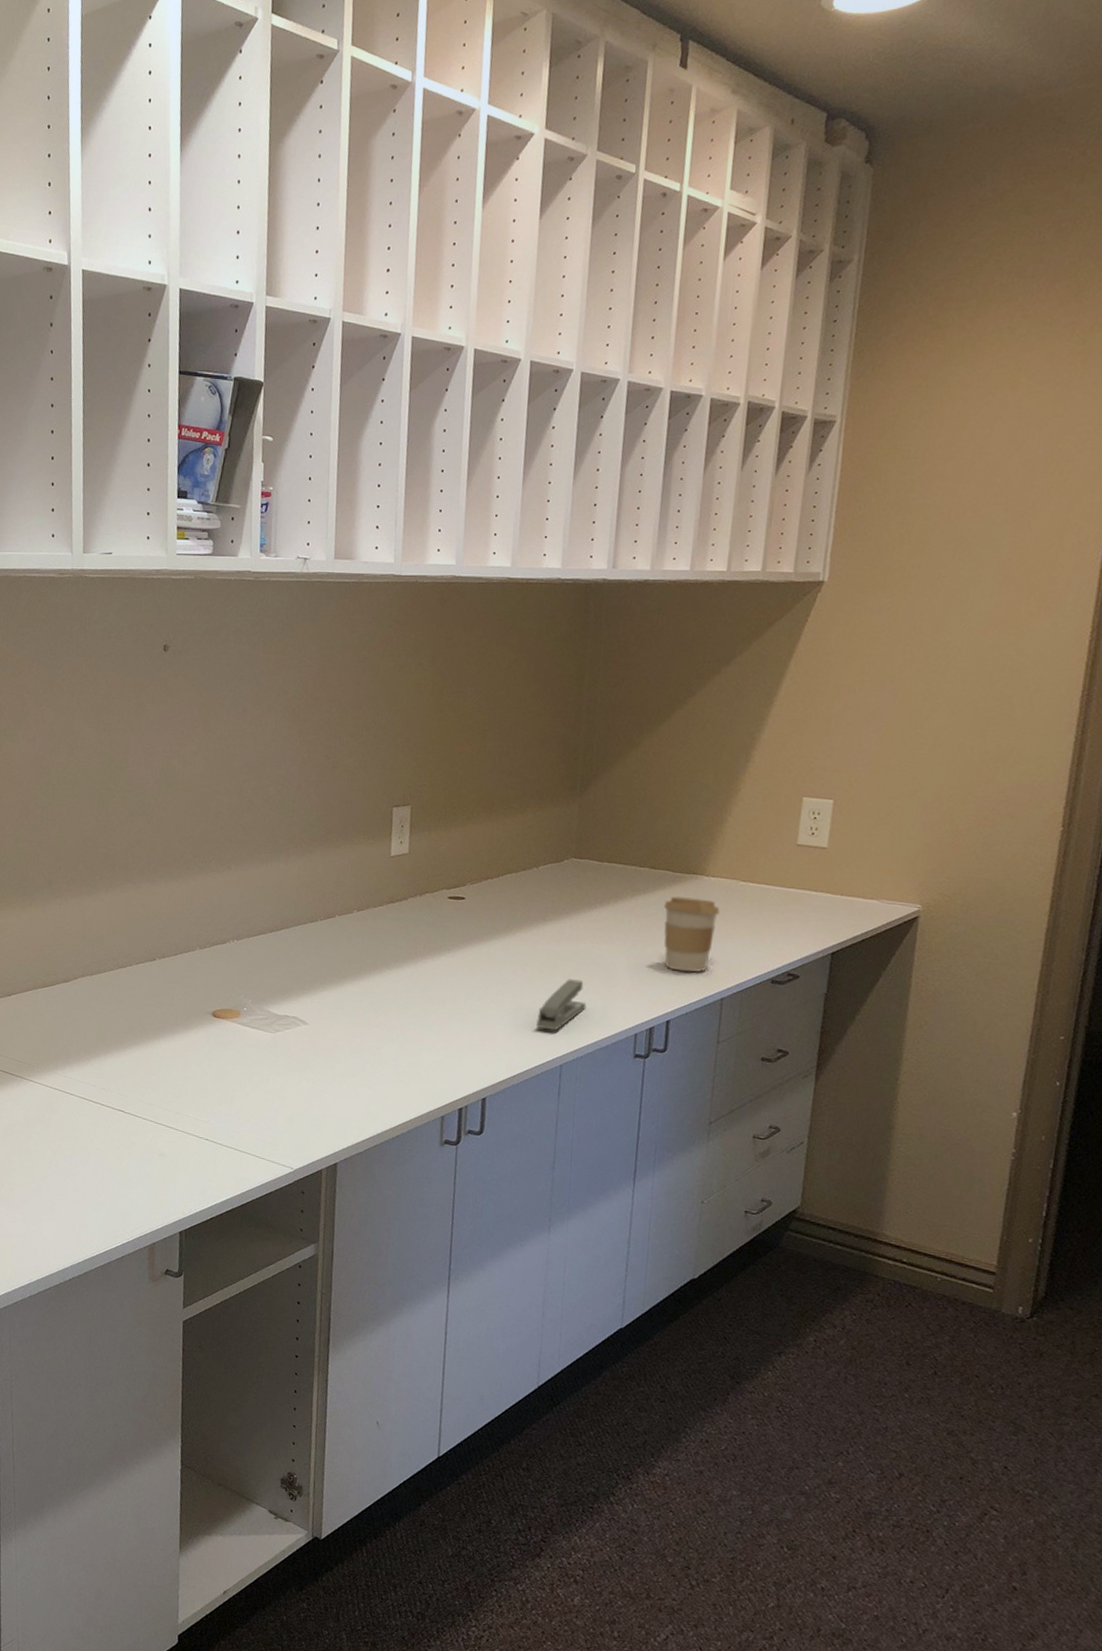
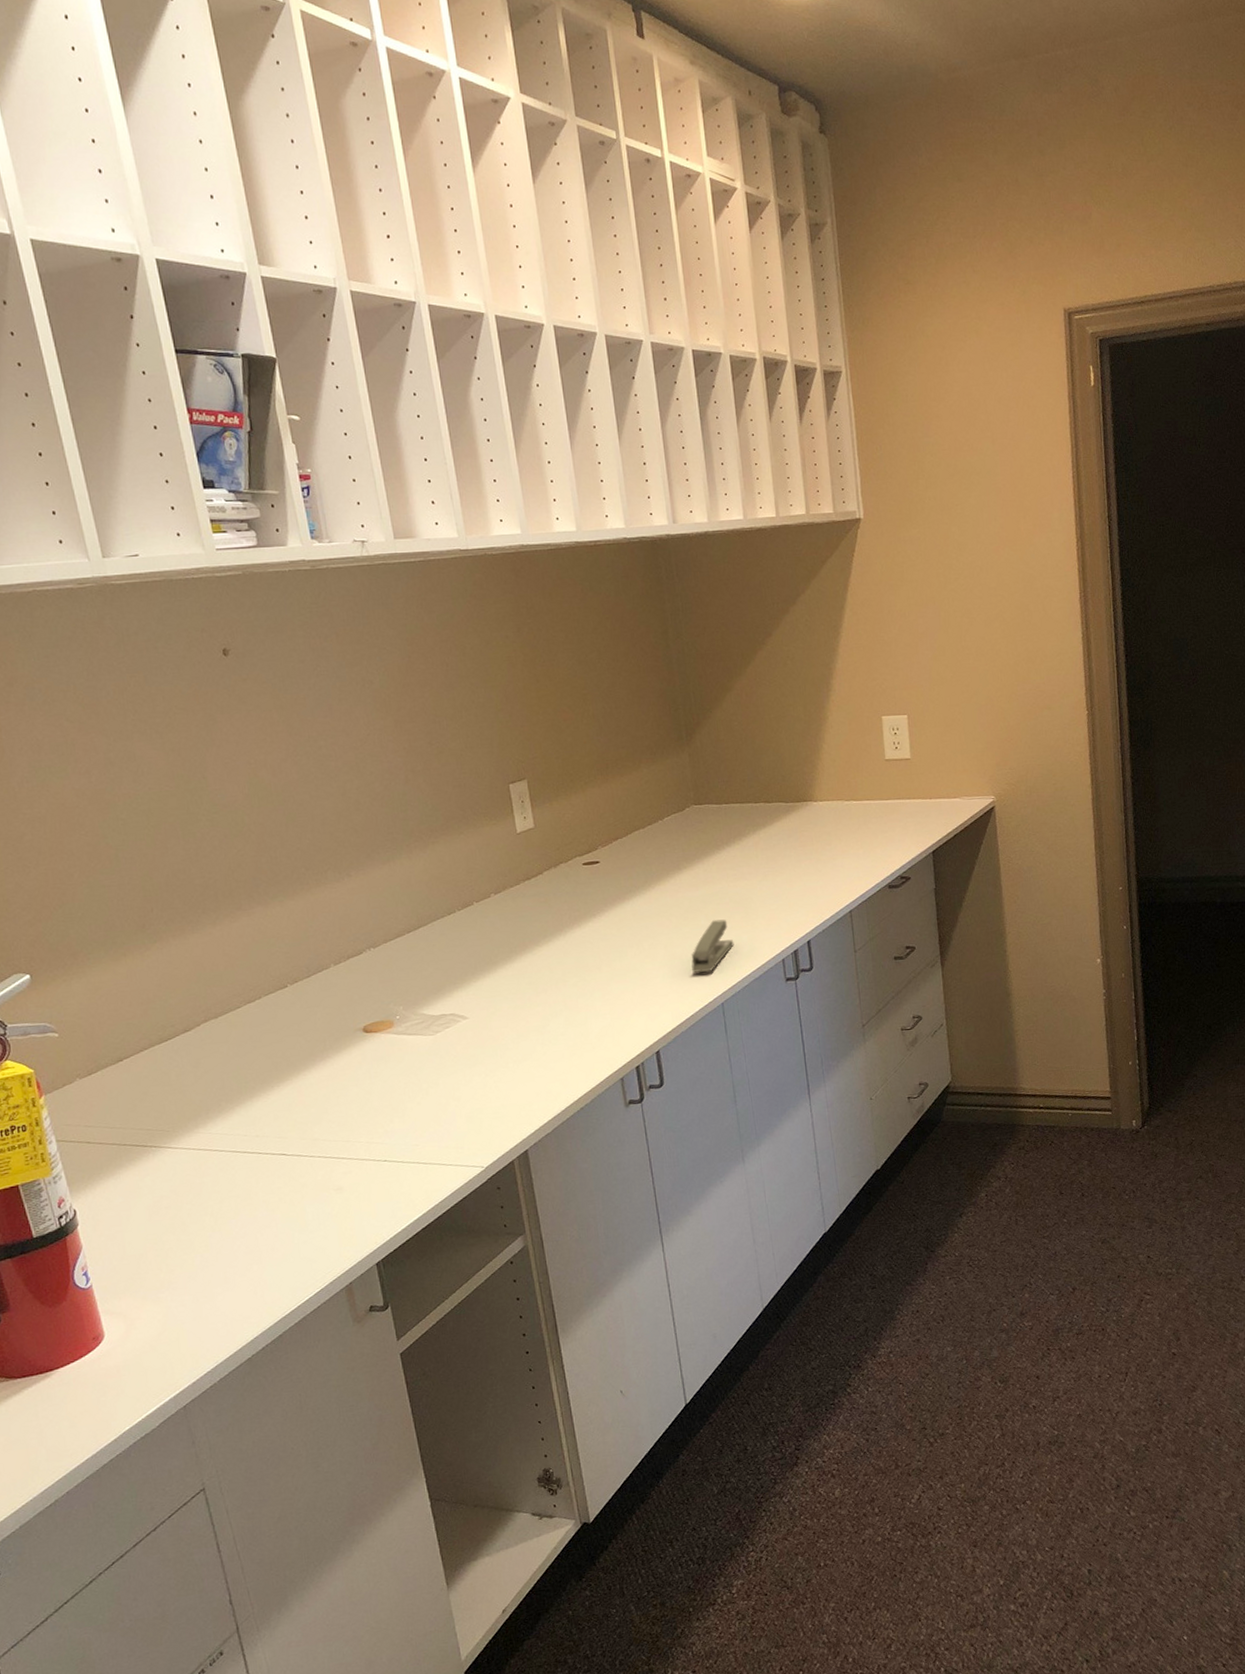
coffee cup: present [663,896,720,972] -> none [783,823,833,894]

